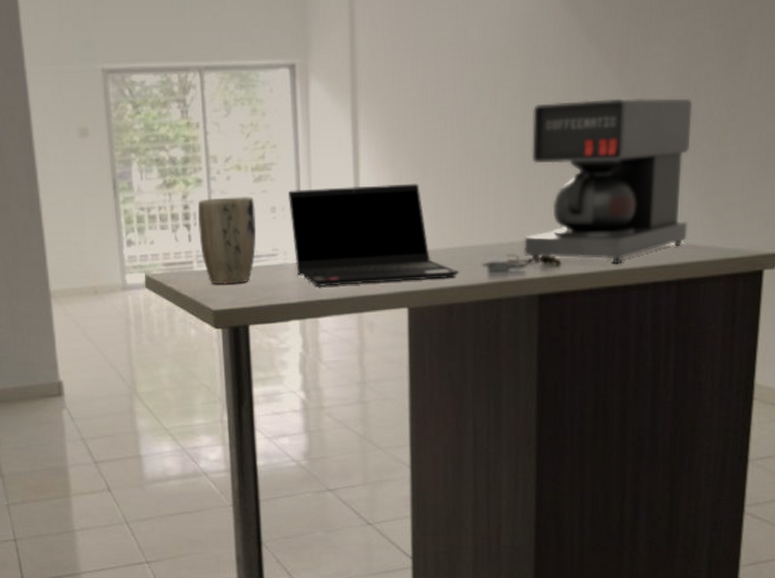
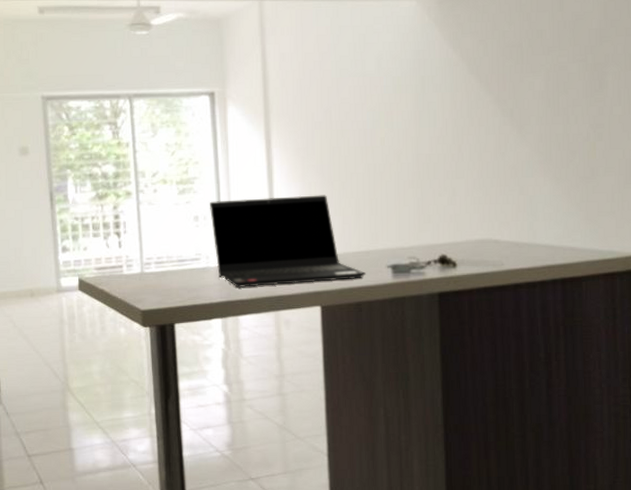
plant pot: present [197,196,257,285] -> none [127,206,181,287]
coffee maker: present [524,97,693,263] -> none [423,120,567,264]

